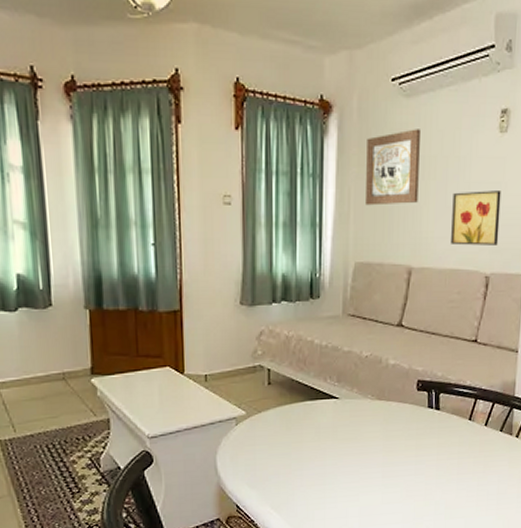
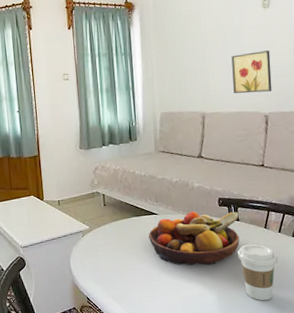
fruit bowl: none [323,396,441,465] -> present [148,211,240,266]
wall art: present [366,129,420,206] -> none [162,13,205,71]
coffee cup: none [433,439,480,509] -> present [237,244,278,301]

